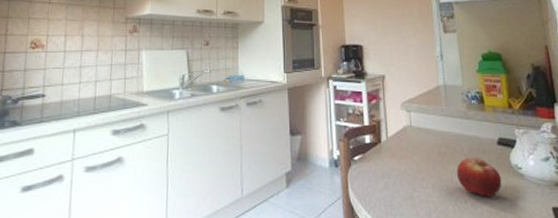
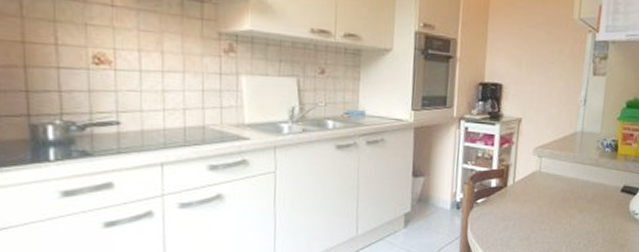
fruit: present [456,158,502,196] -> none [575,203,617,238]

